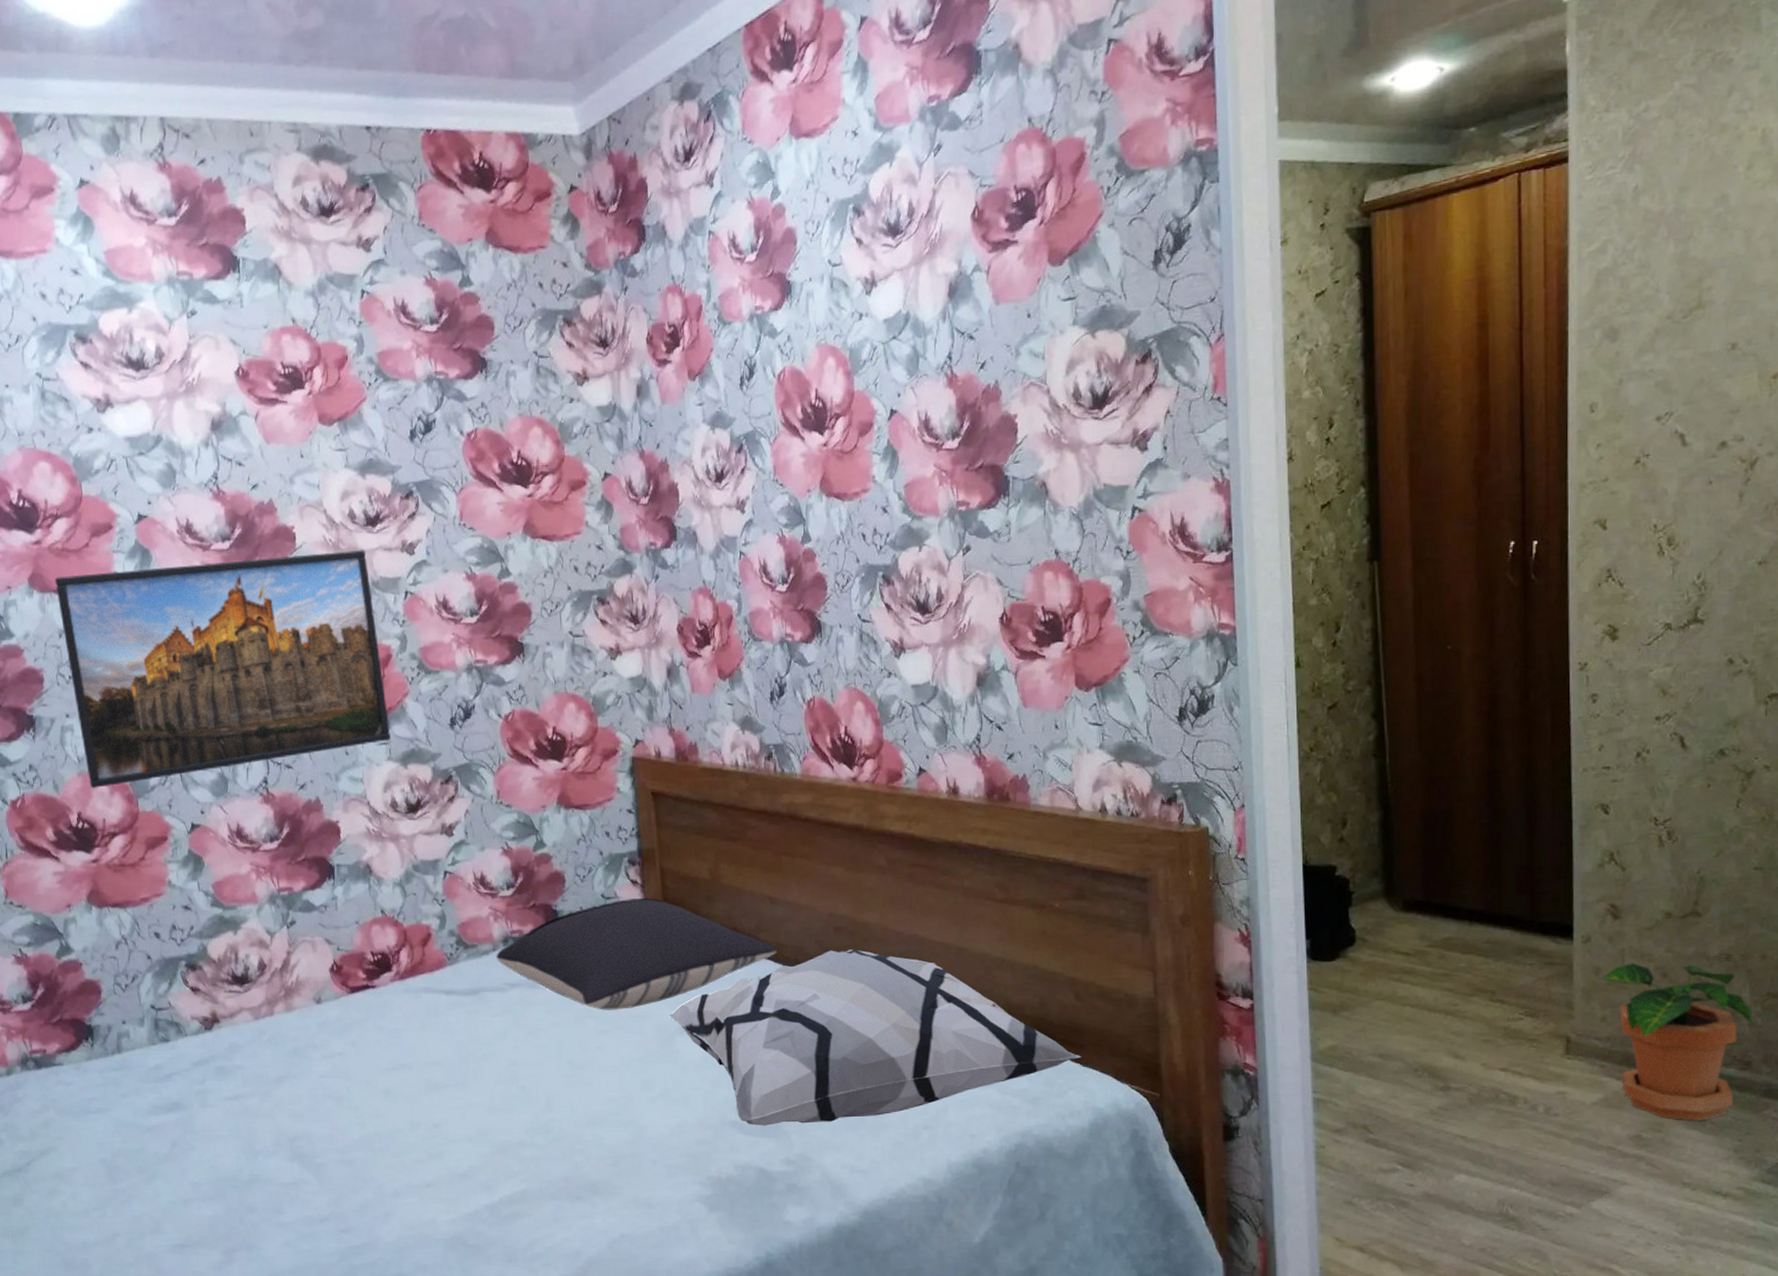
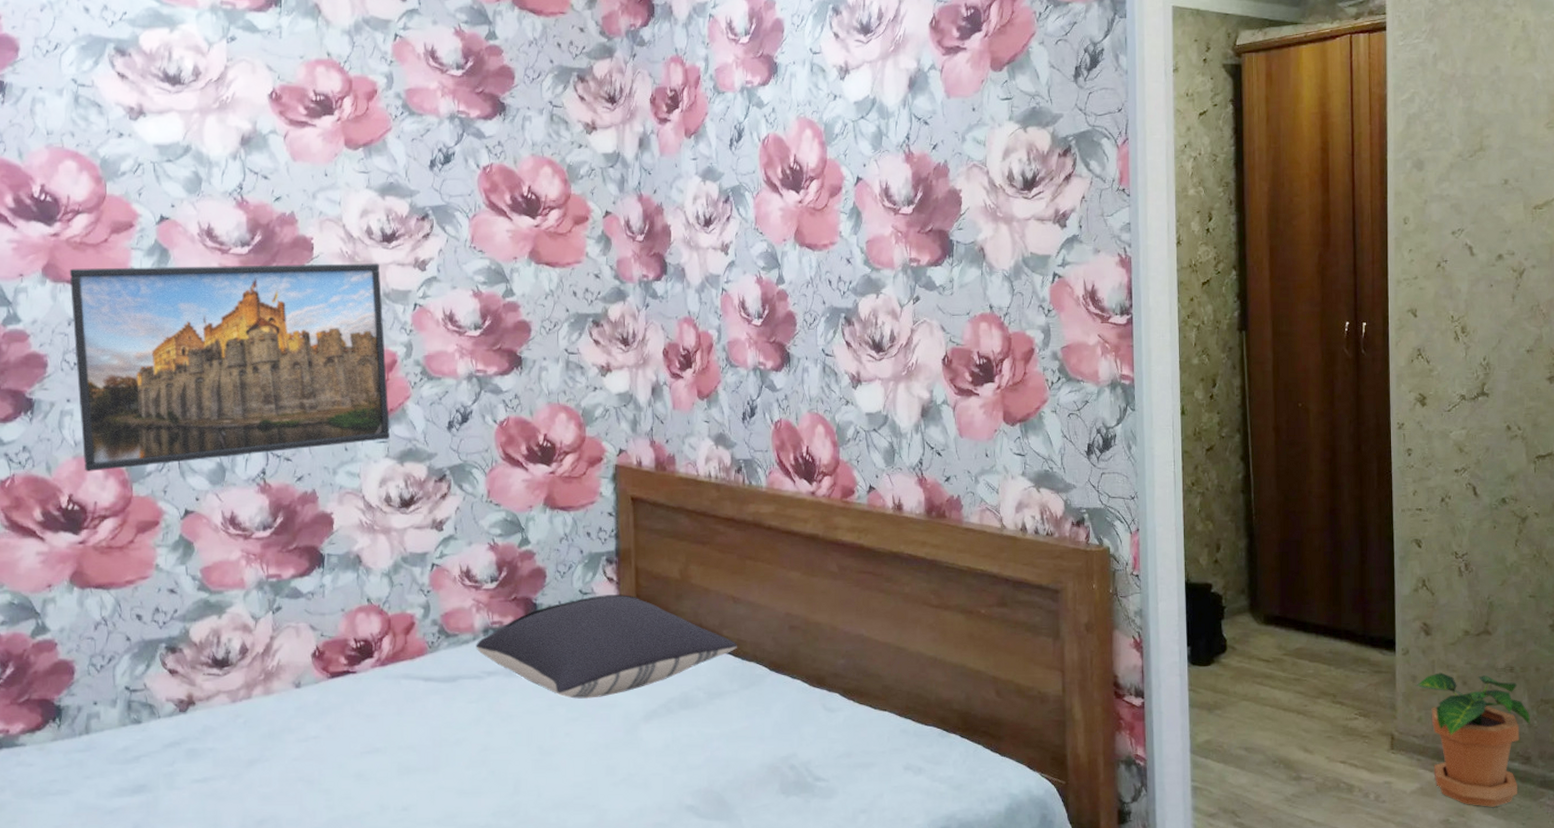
decorative pillow: present [669,949,1081,1126] -> none [636,646,999,810]

